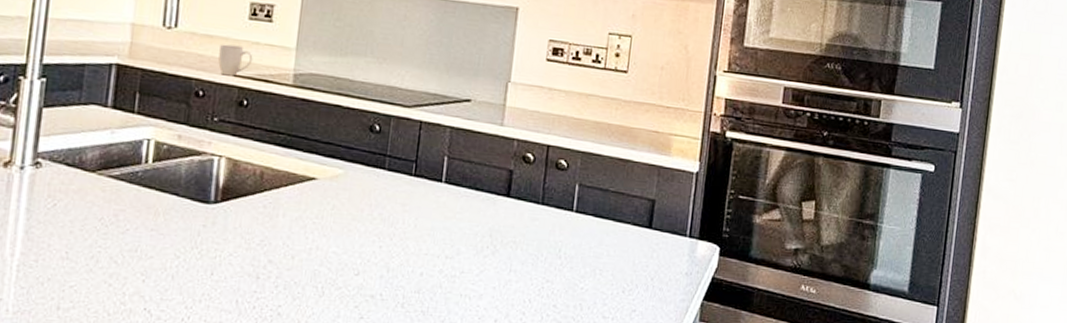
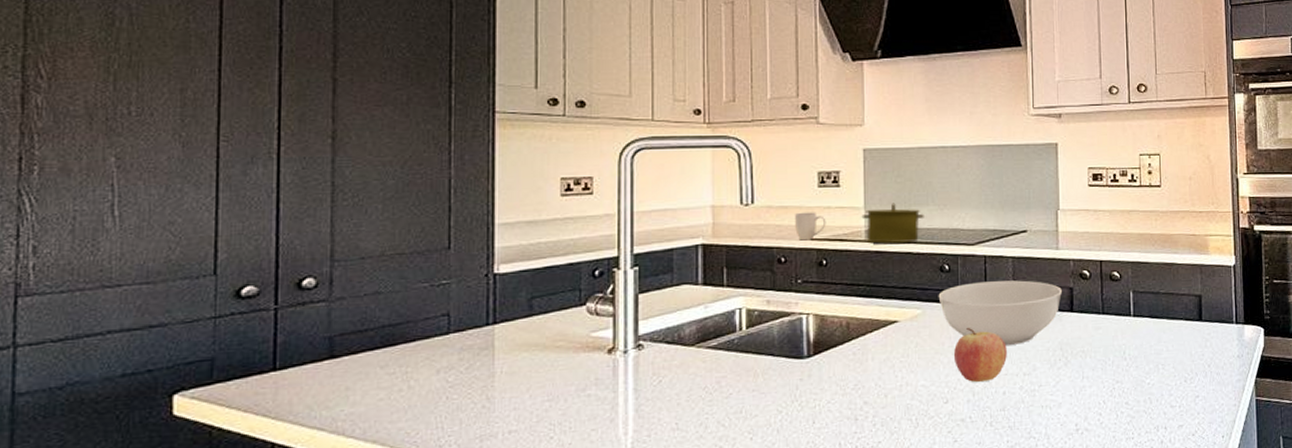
cooking pot: none [291,48,360,95] -> present [861,203,924,243]
bowl: none [363,148,502,224] -> present [938,280,1063,345]
fruit: none [372,196,431,259] -> present [954,327,1007,383]

